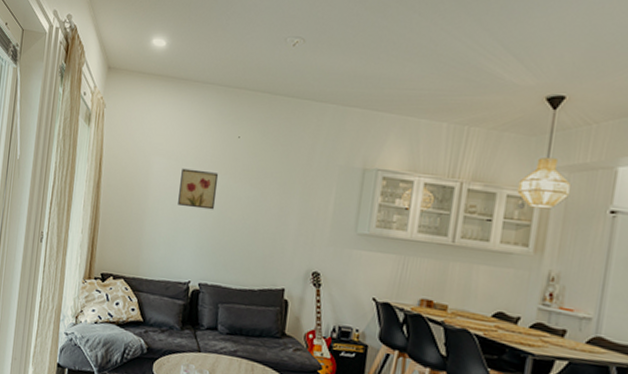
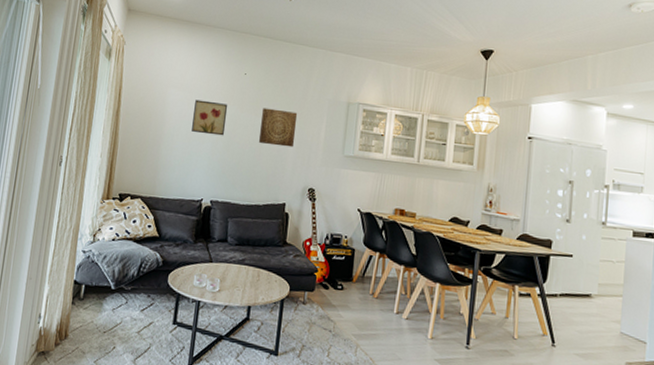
wall art: none [254,177,301,224] -> present [259,108,298,148]

